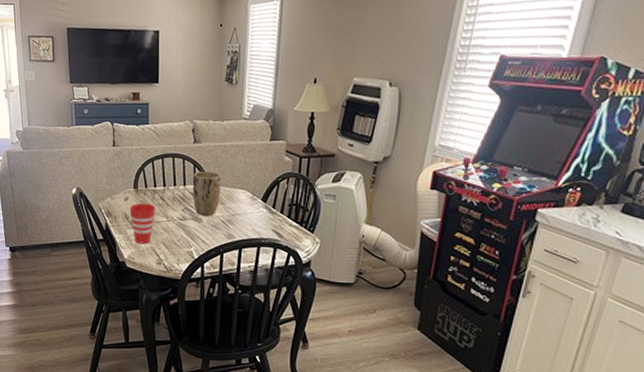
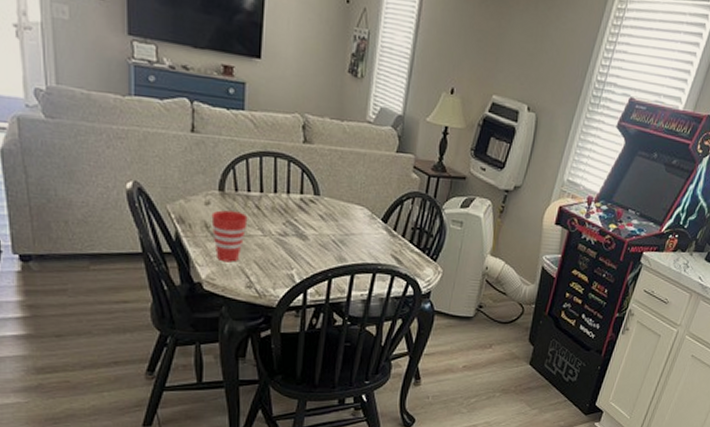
plant pot: present [193,172,221,217] -> none [298,179,335,234]

